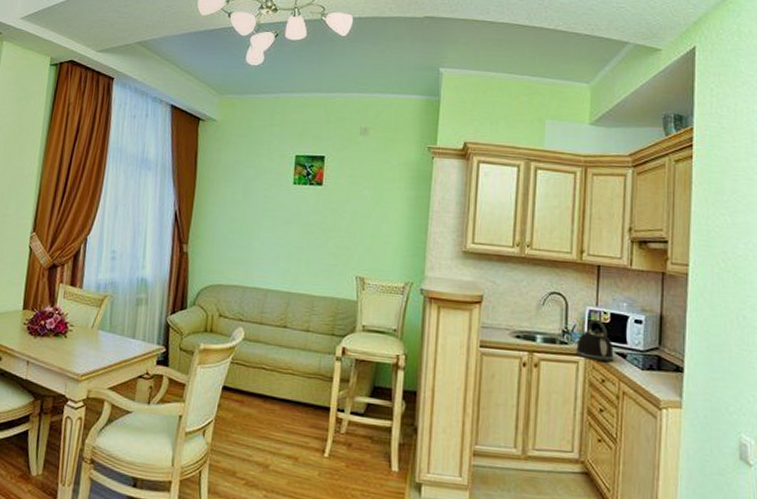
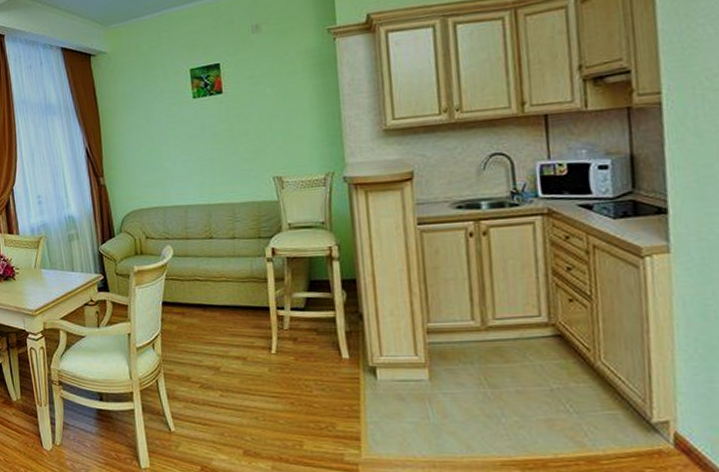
kettle: present [576,318,614,363] -> none [529,173,578,219]

